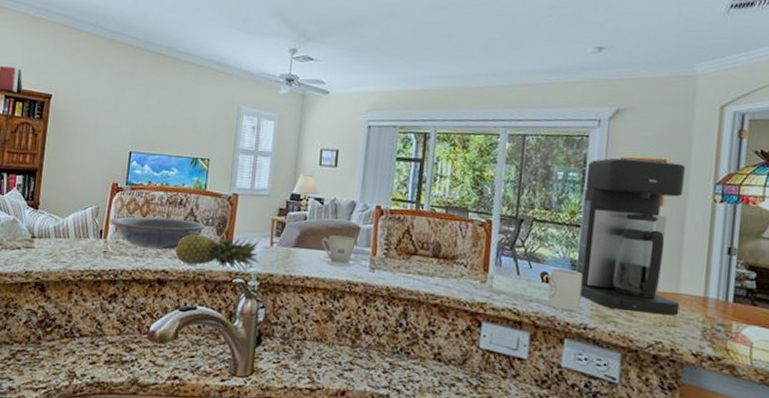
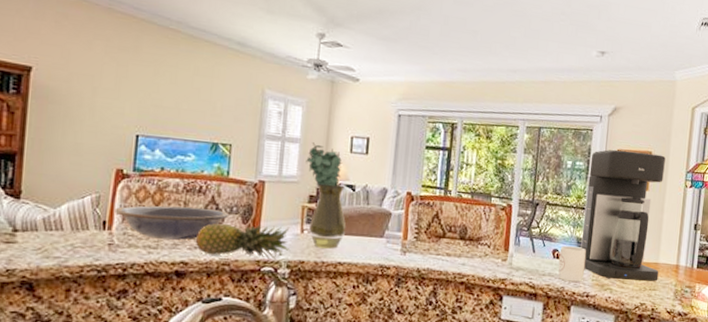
vase: none [276,156,315,263] -> present [306,142,346,249]
teacup: present [318,235,362,268] -> none [350,221,394,252]

